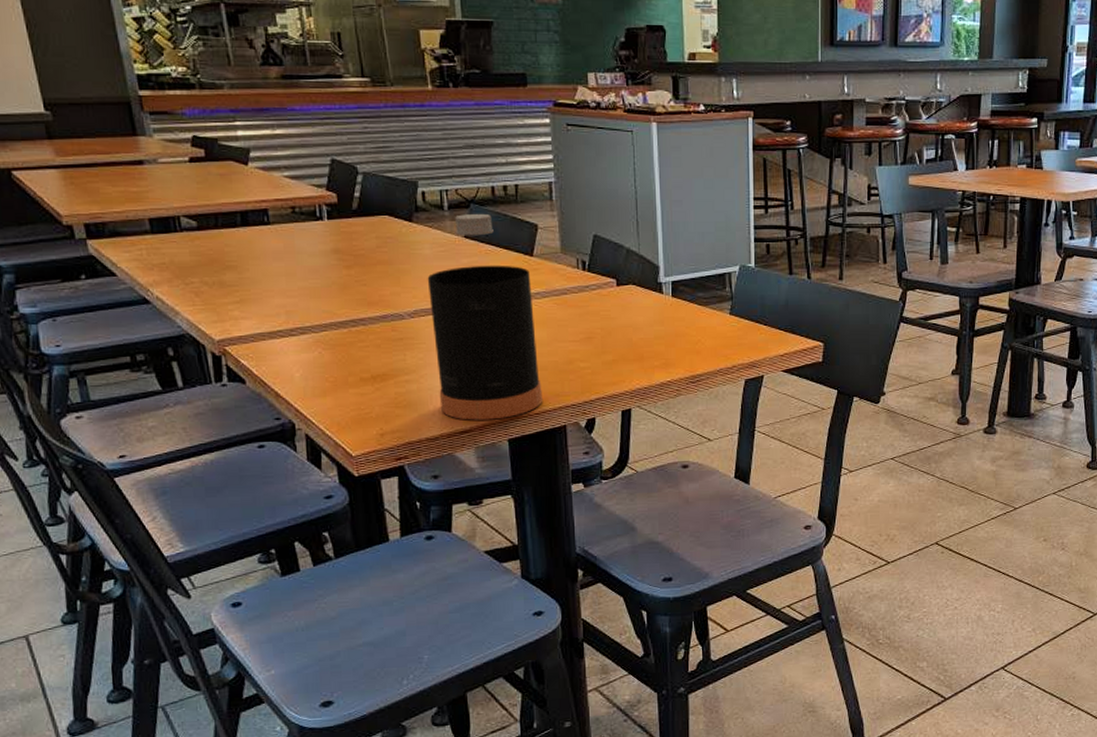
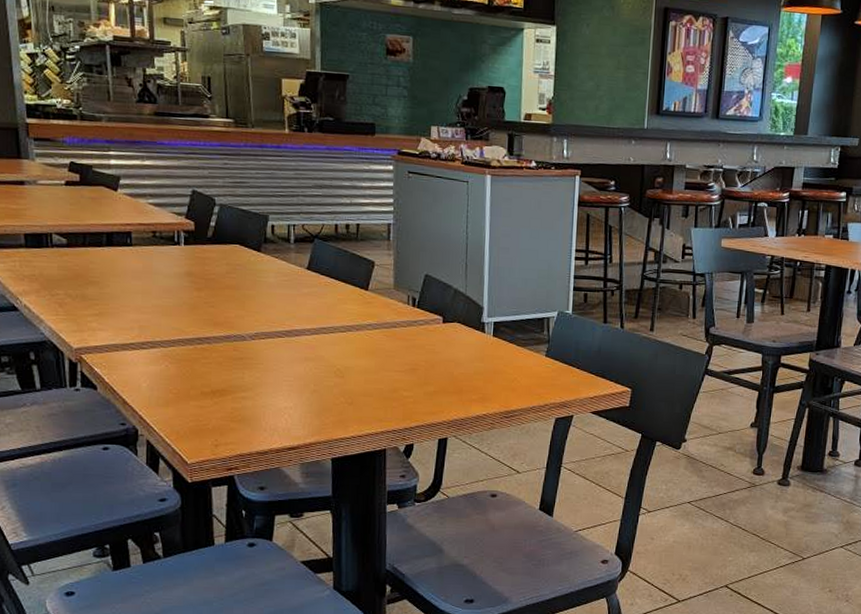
bottle: present [427,213,542,420] -> none [269,247,367,439]

